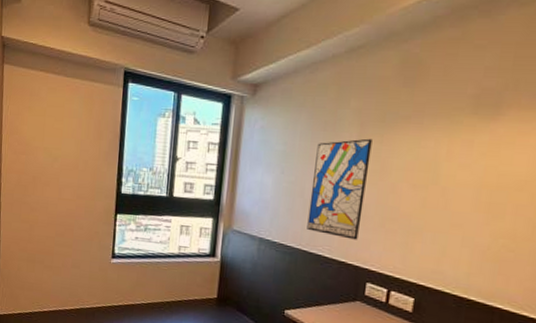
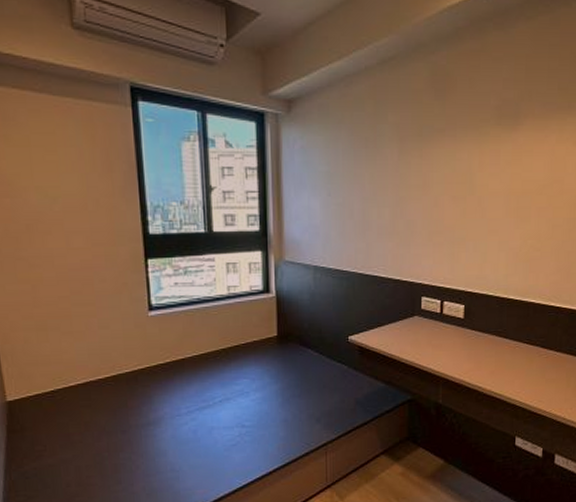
wall art: present [307,138,373,240] -> none [360,153,413,257]

